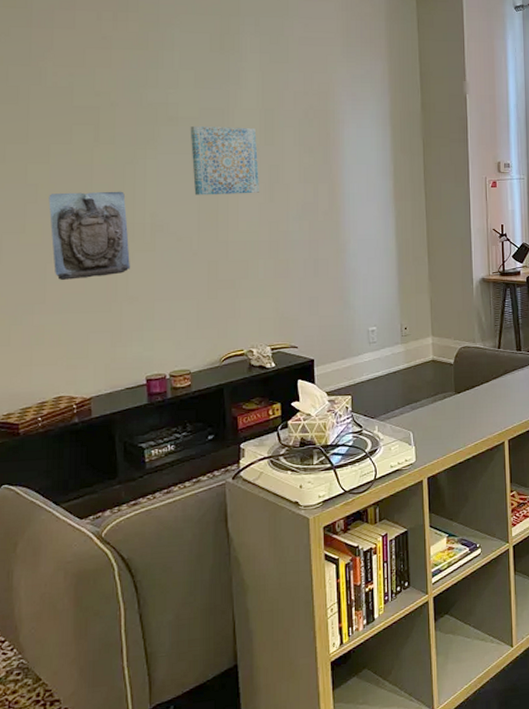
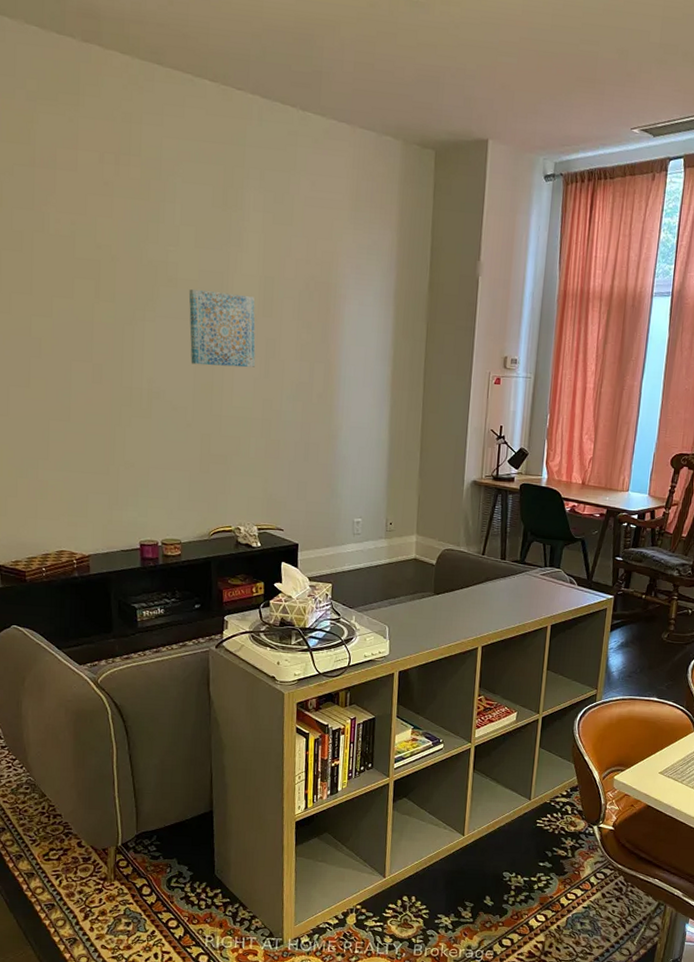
wall sculpture: present [48,191,130,281] -> none [51,349,127,439]

